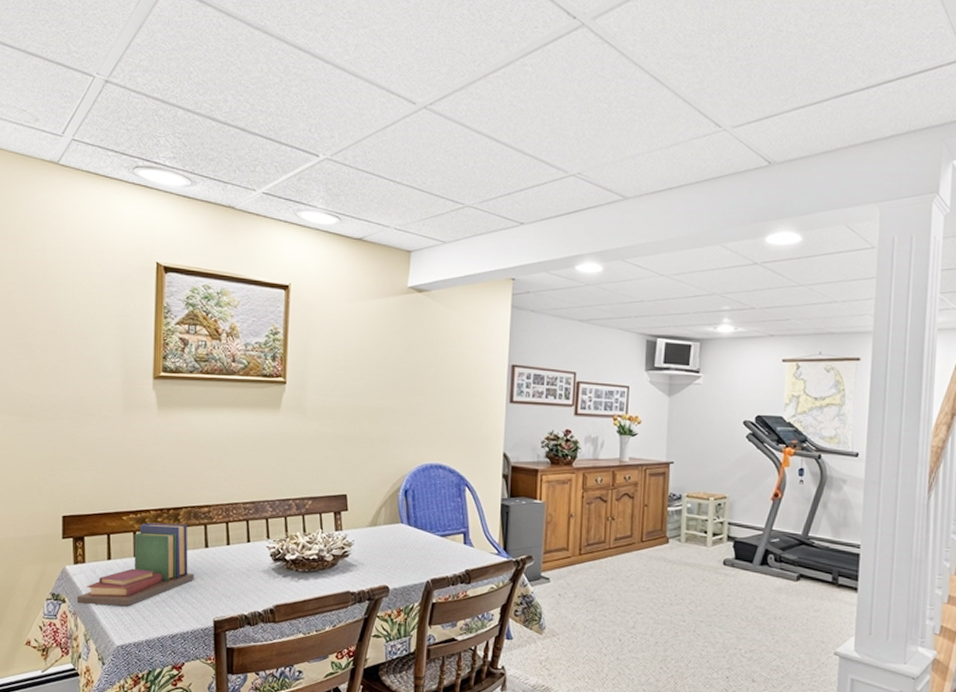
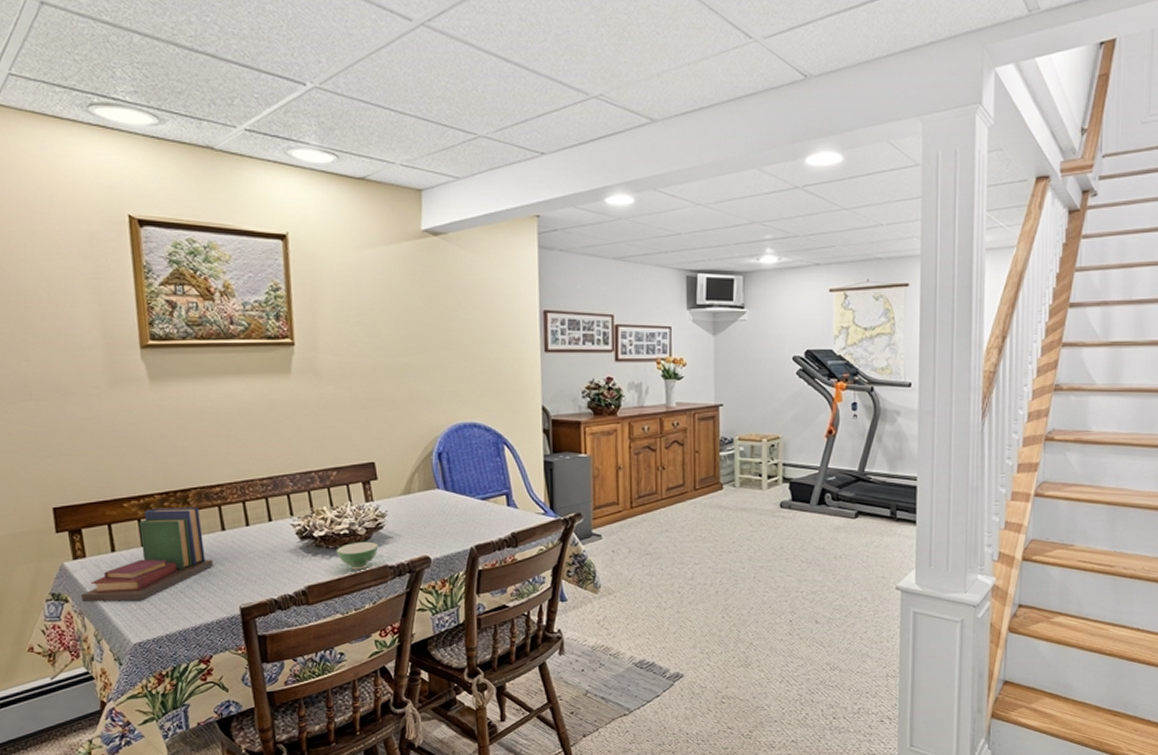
bowl: none [304,567,343,594] -> present [336,541,379,570]

